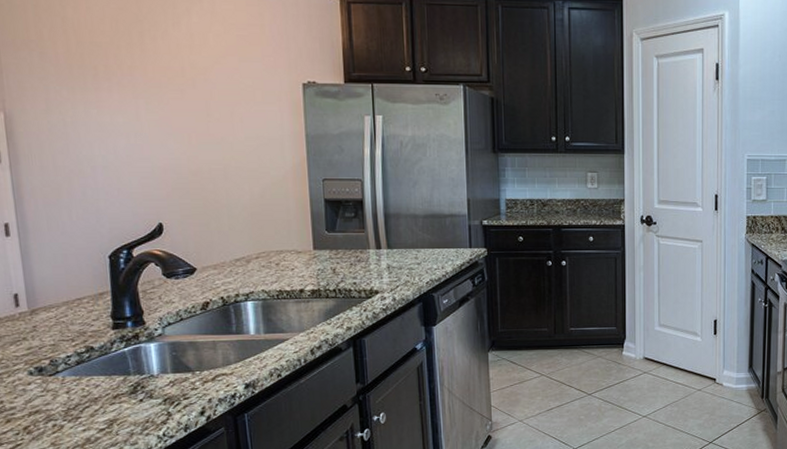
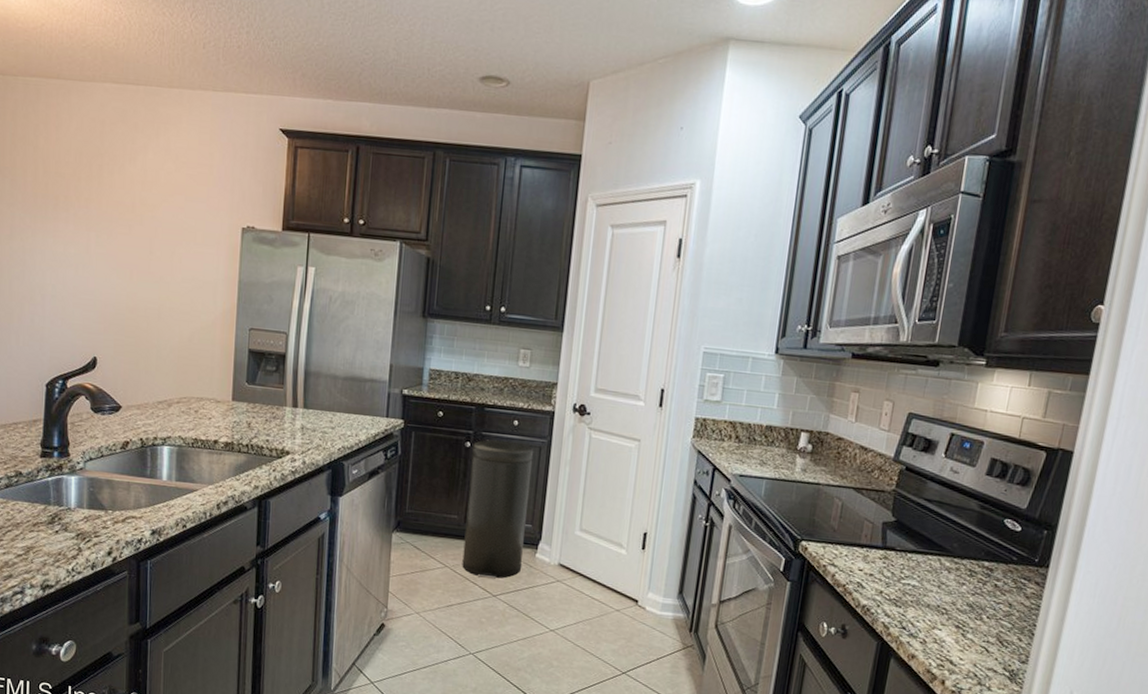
pedal bin: none [554,256,612,380] -> present [462,440,534,579]

